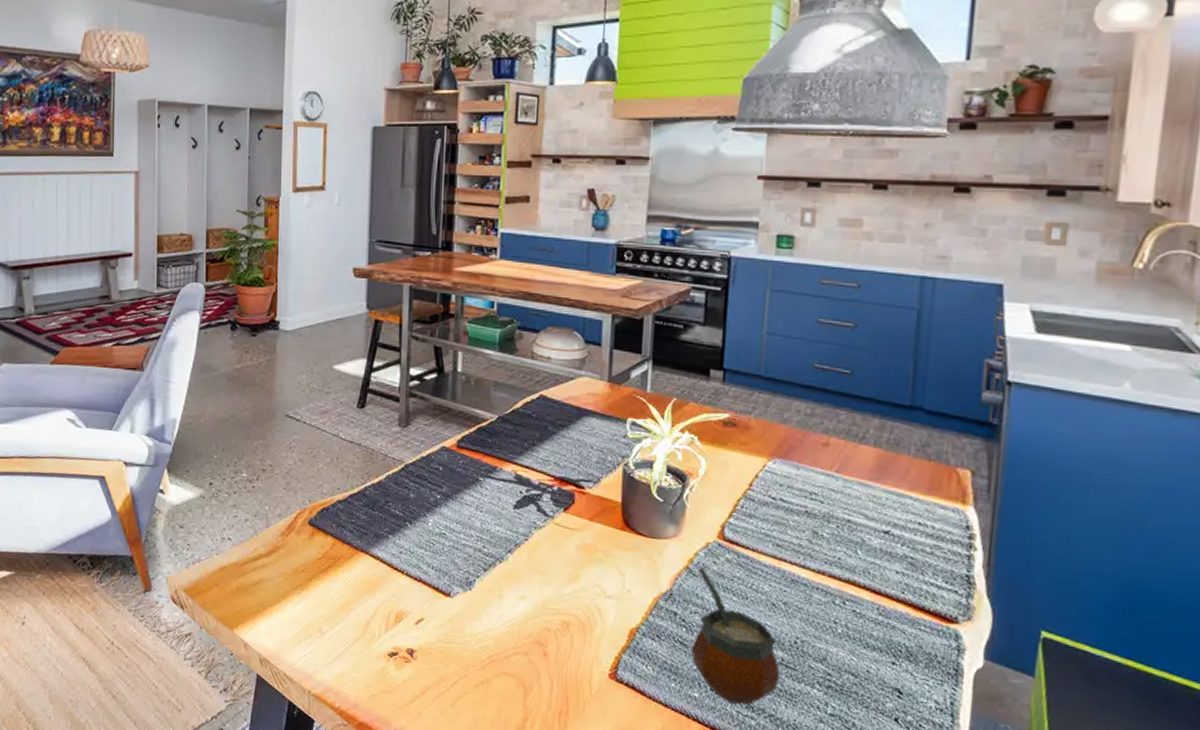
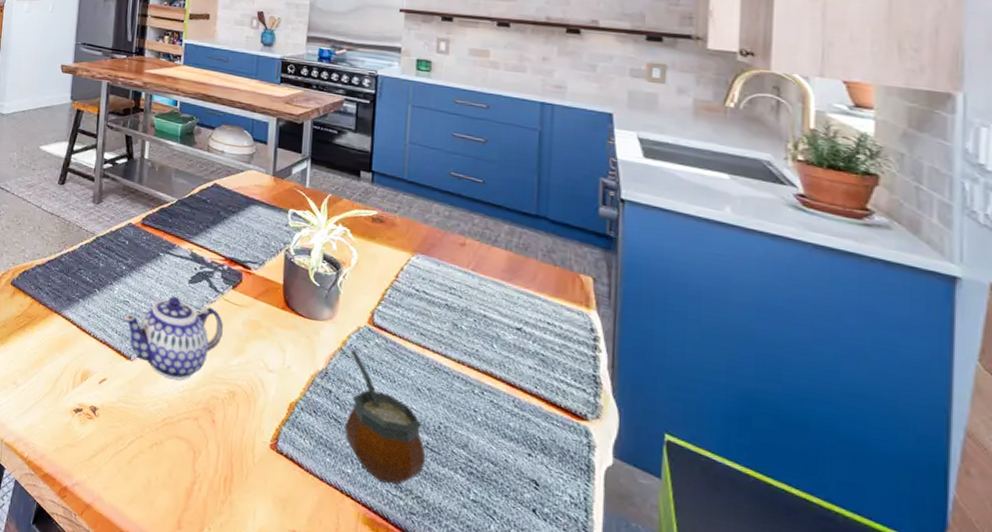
teapot: none [438,524,554,614] -> present [122,296,223,380]

